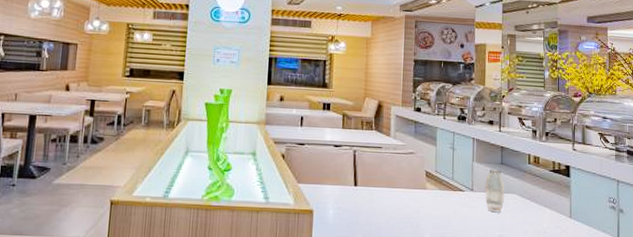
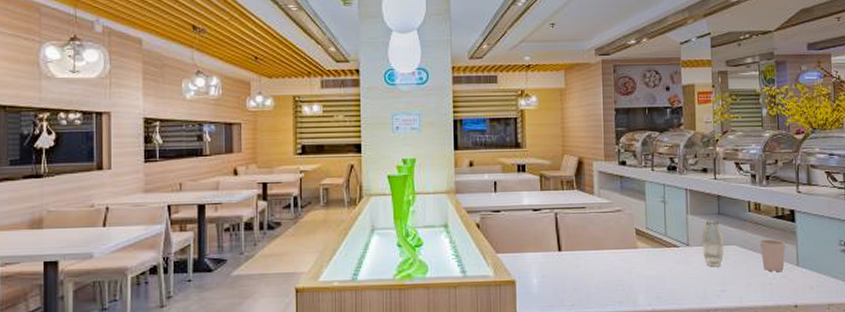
cup: none [537,190,560,223] -> present [759,239,786,272]

